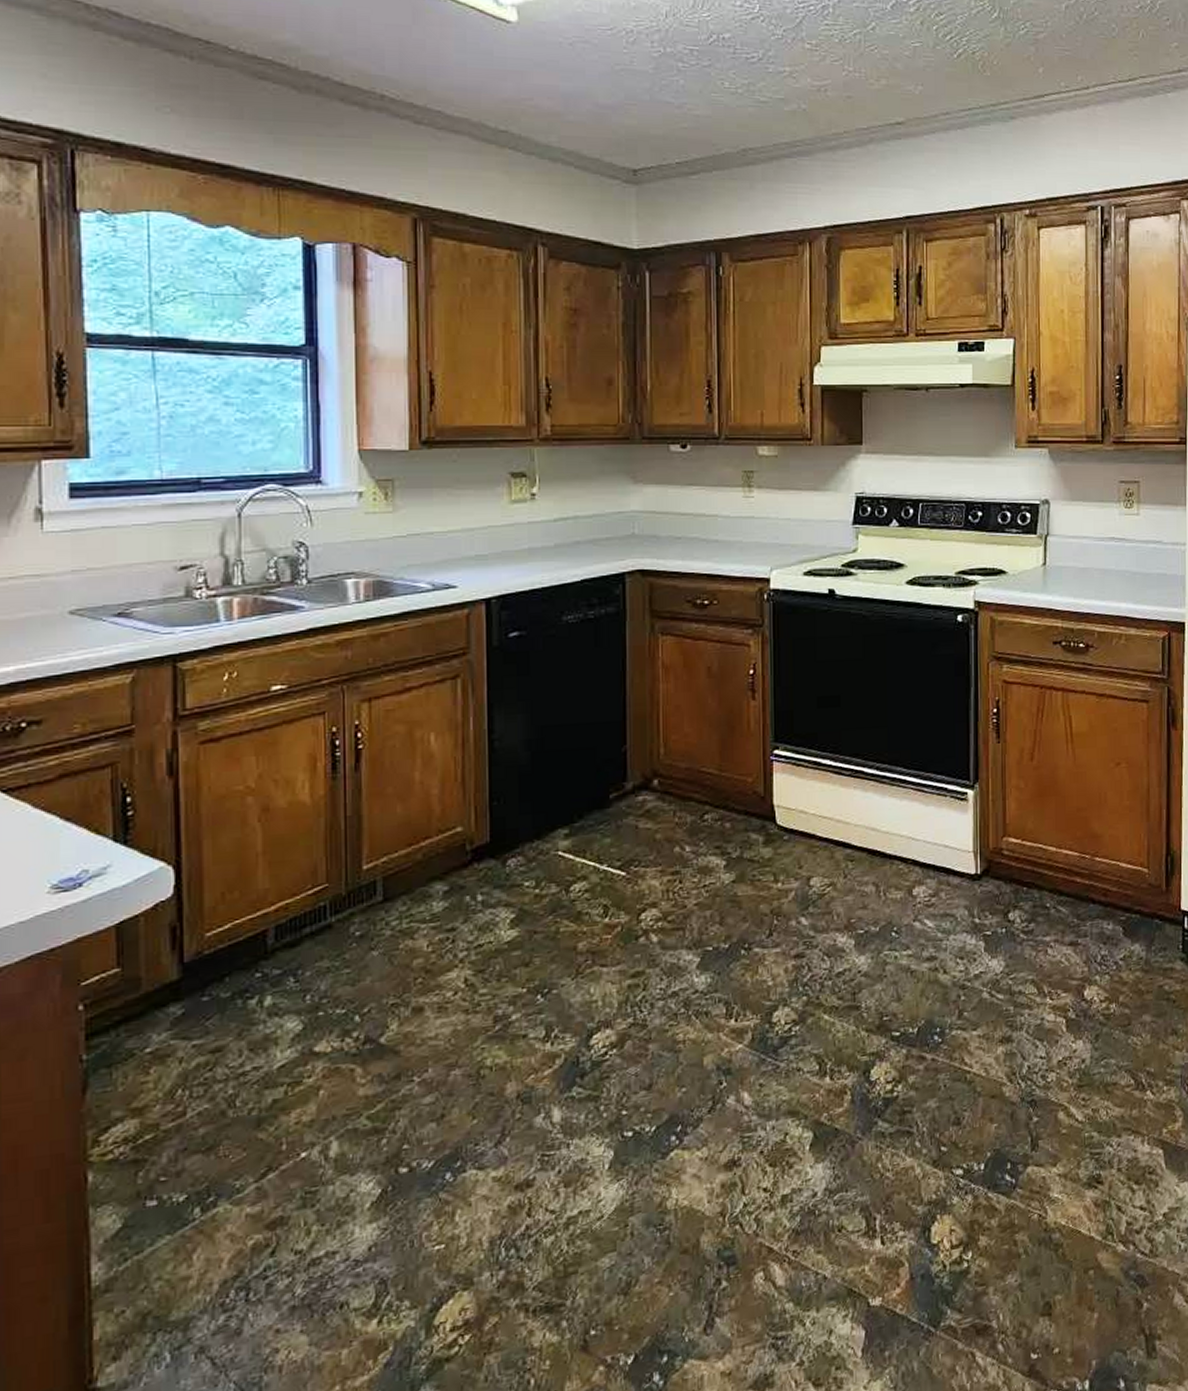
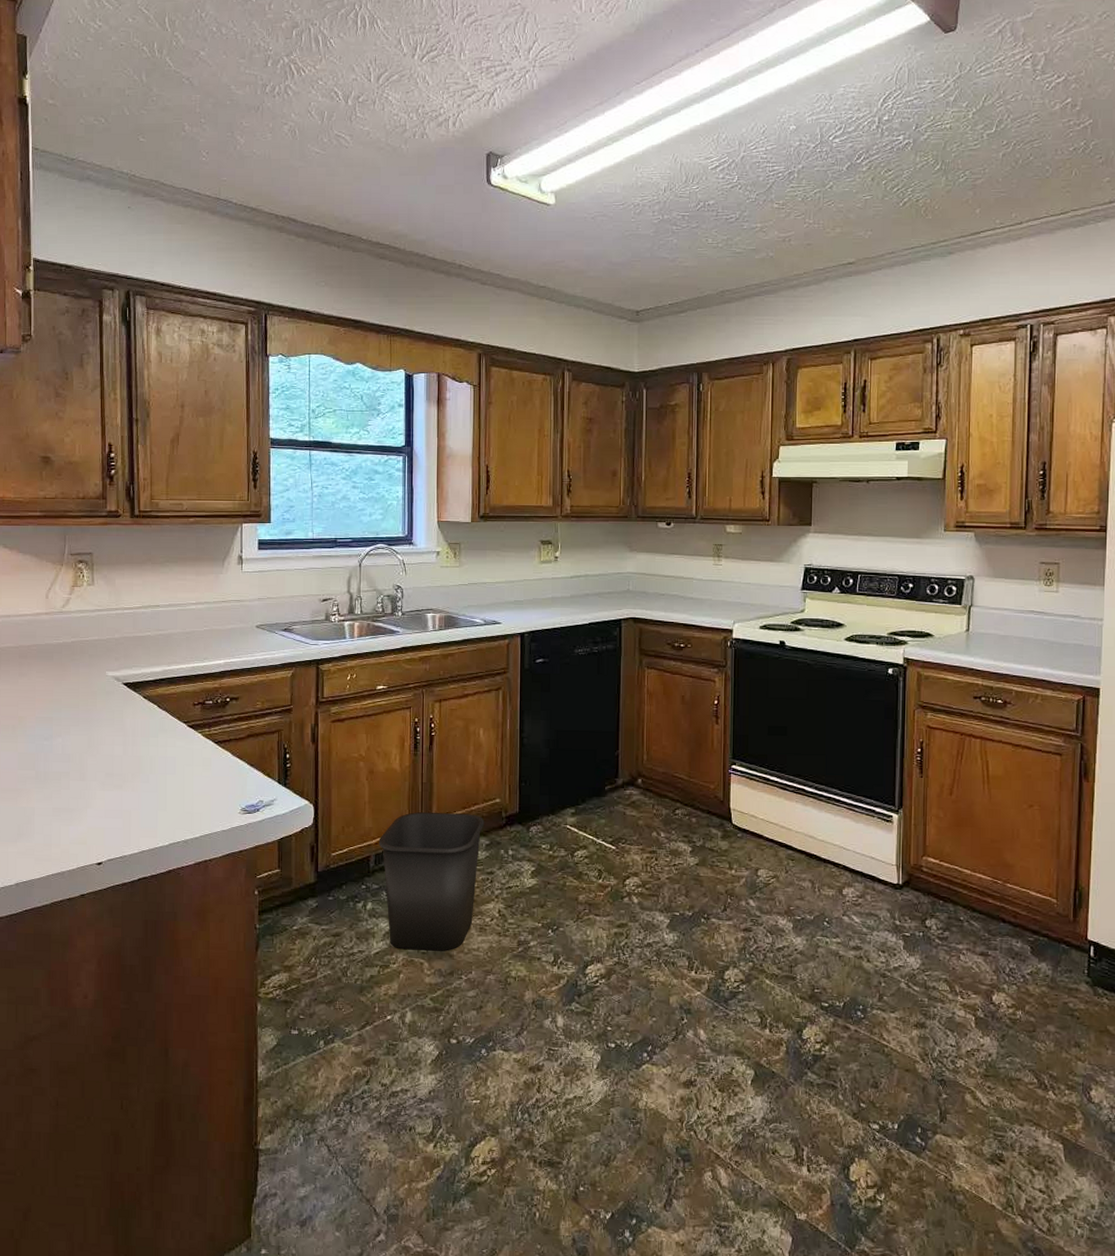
waste bin: none [280,852,441,1056] -> present [379,812,485,951]

